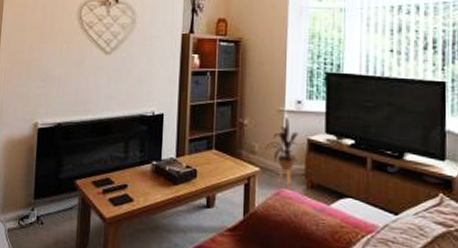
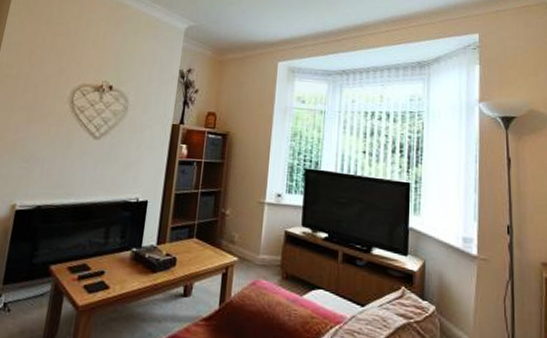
house plant: present [264,118,300,189] -> none [244,210,278,280]

